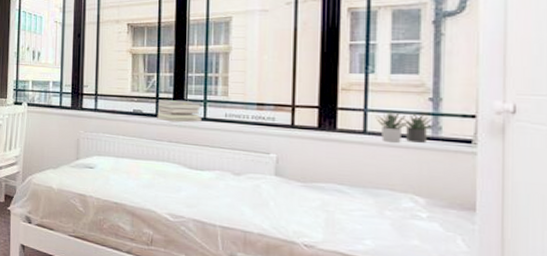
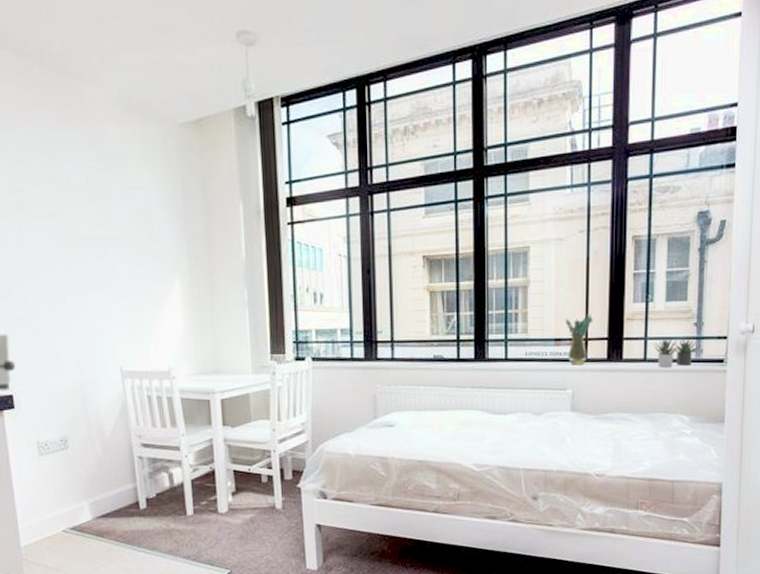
books: present [157,99,202,123] -> none [458,340,503,366]
vase: none [270,81,301,132] -> present [566,313,593,367]

